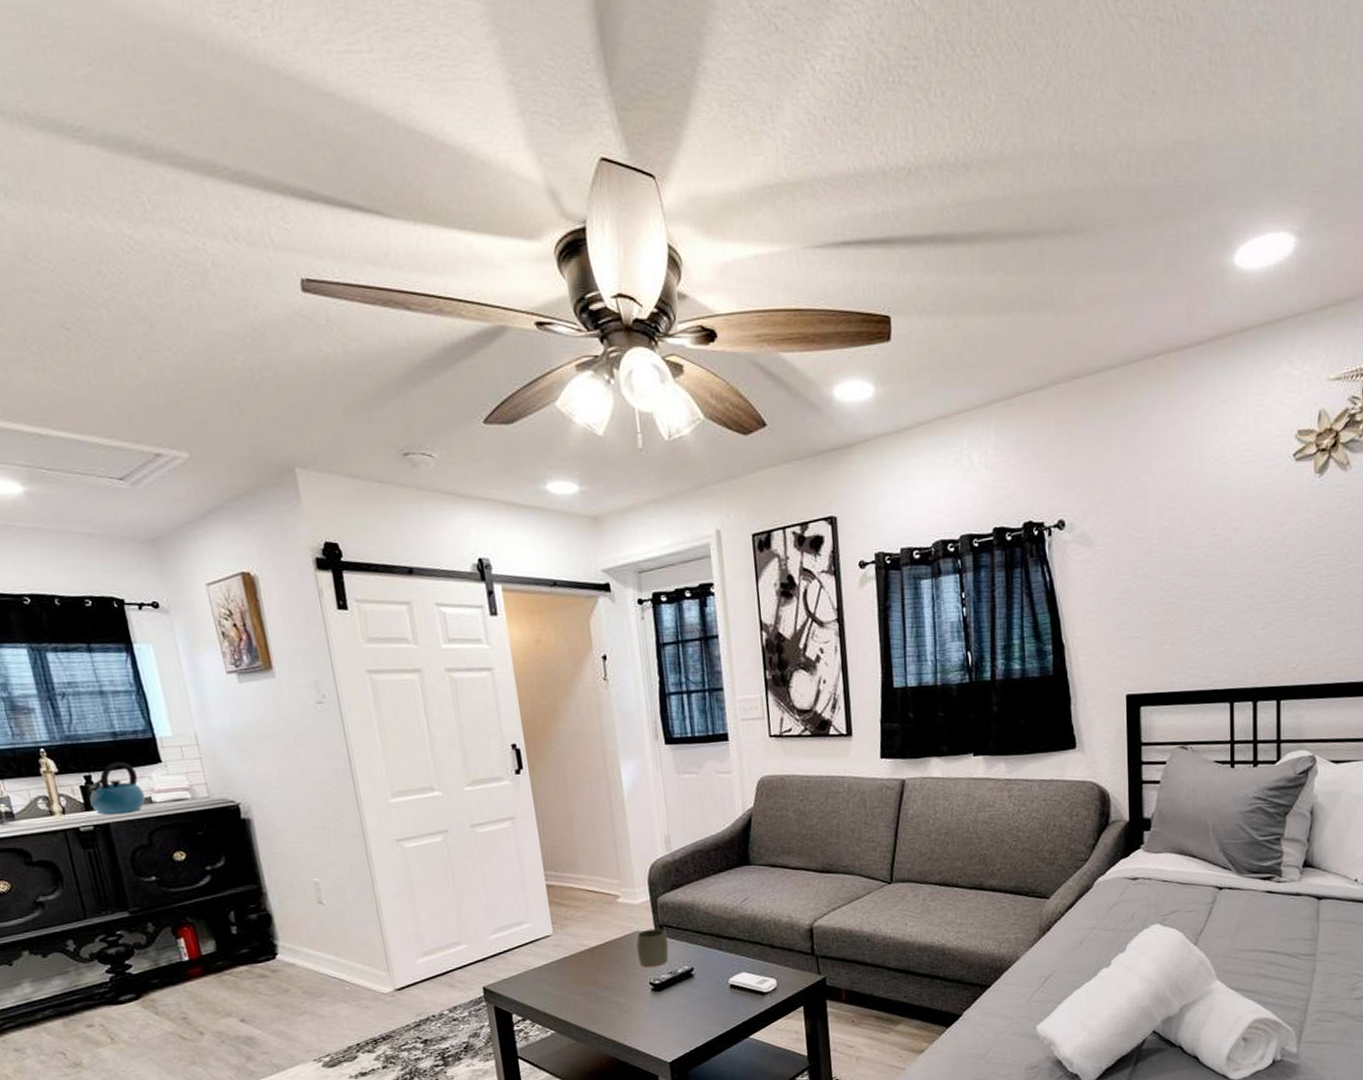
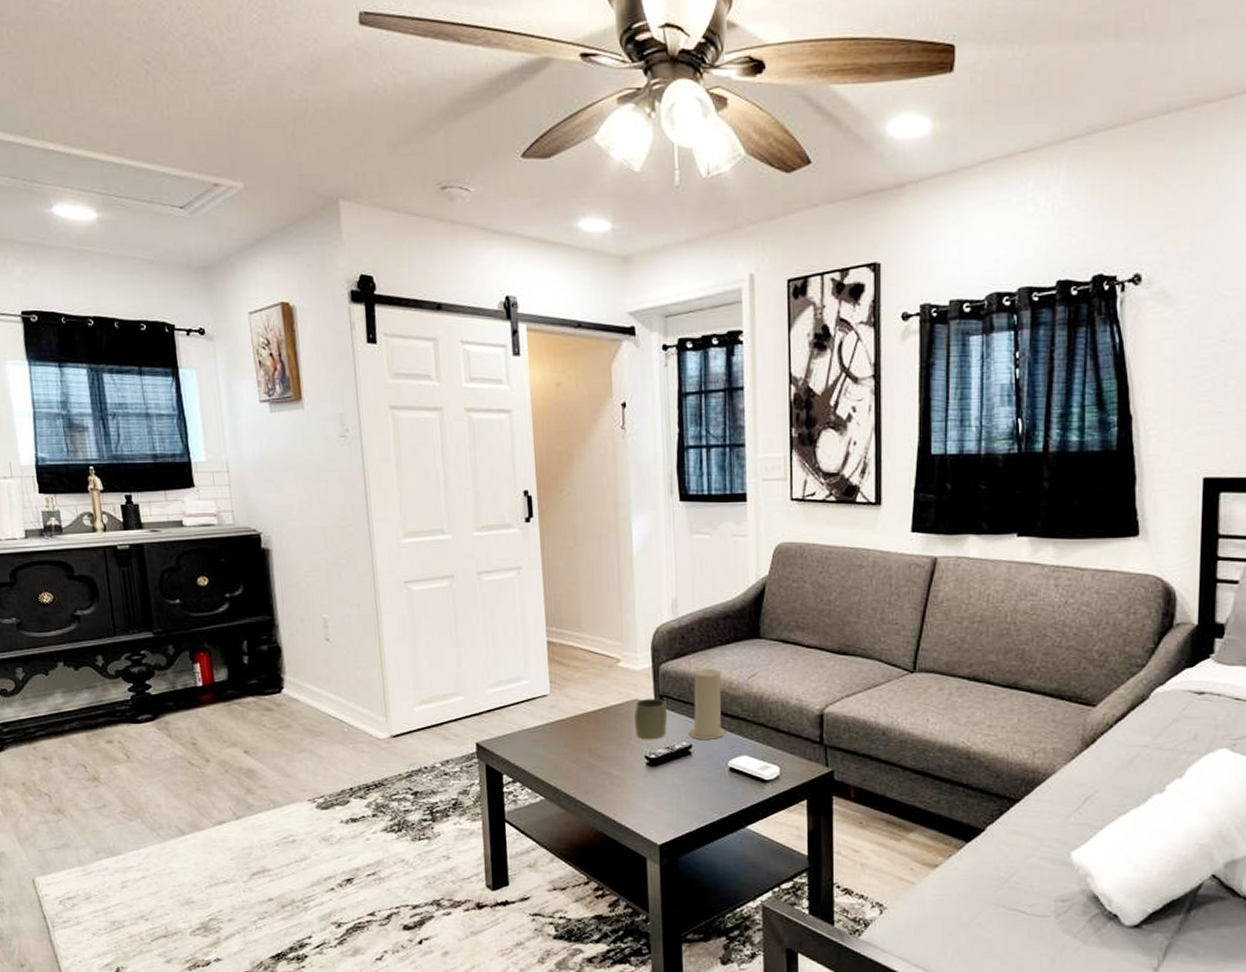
kettle: present [88,761,146,816] -> none [128,483,178,536]
candle: none [689,896,724,962] -> present [688,668,726,739]

